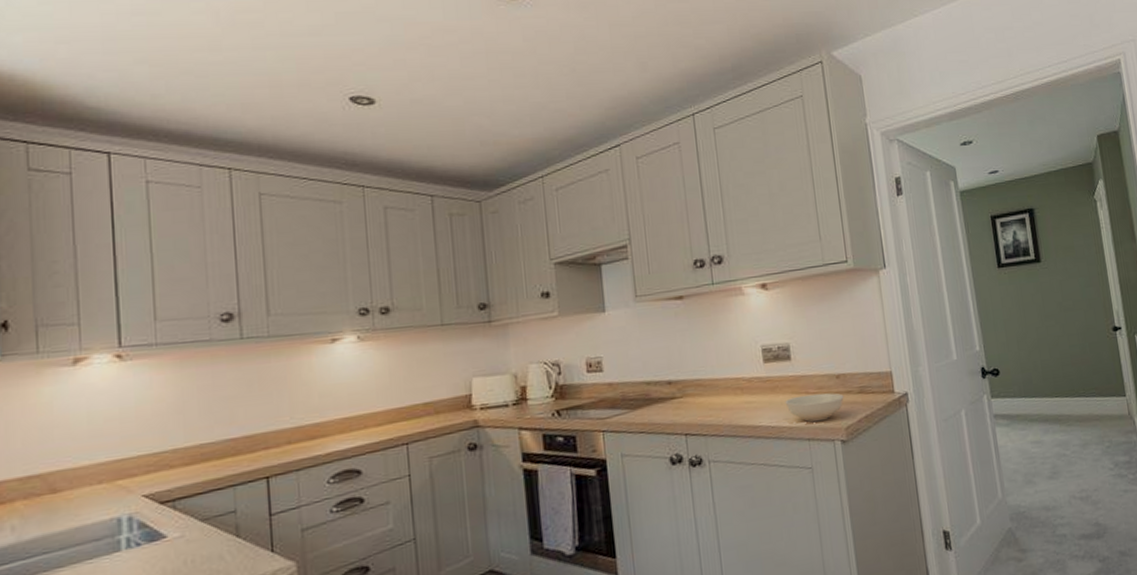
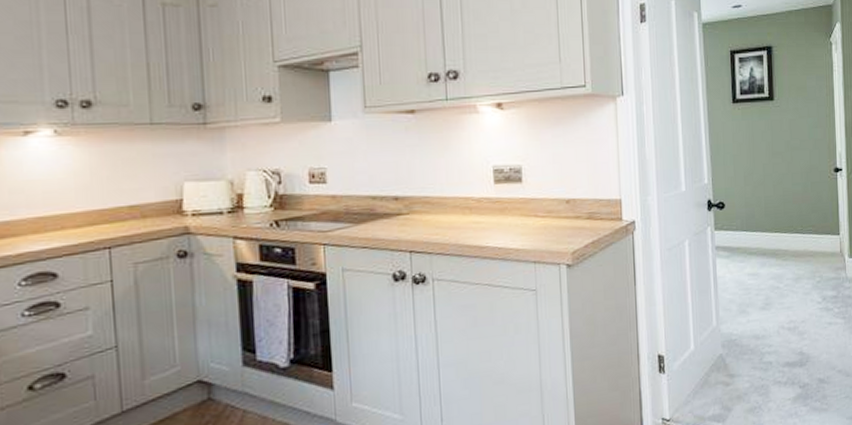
bowl: present [785,393,844,422] -> none [513,217,573,246]

